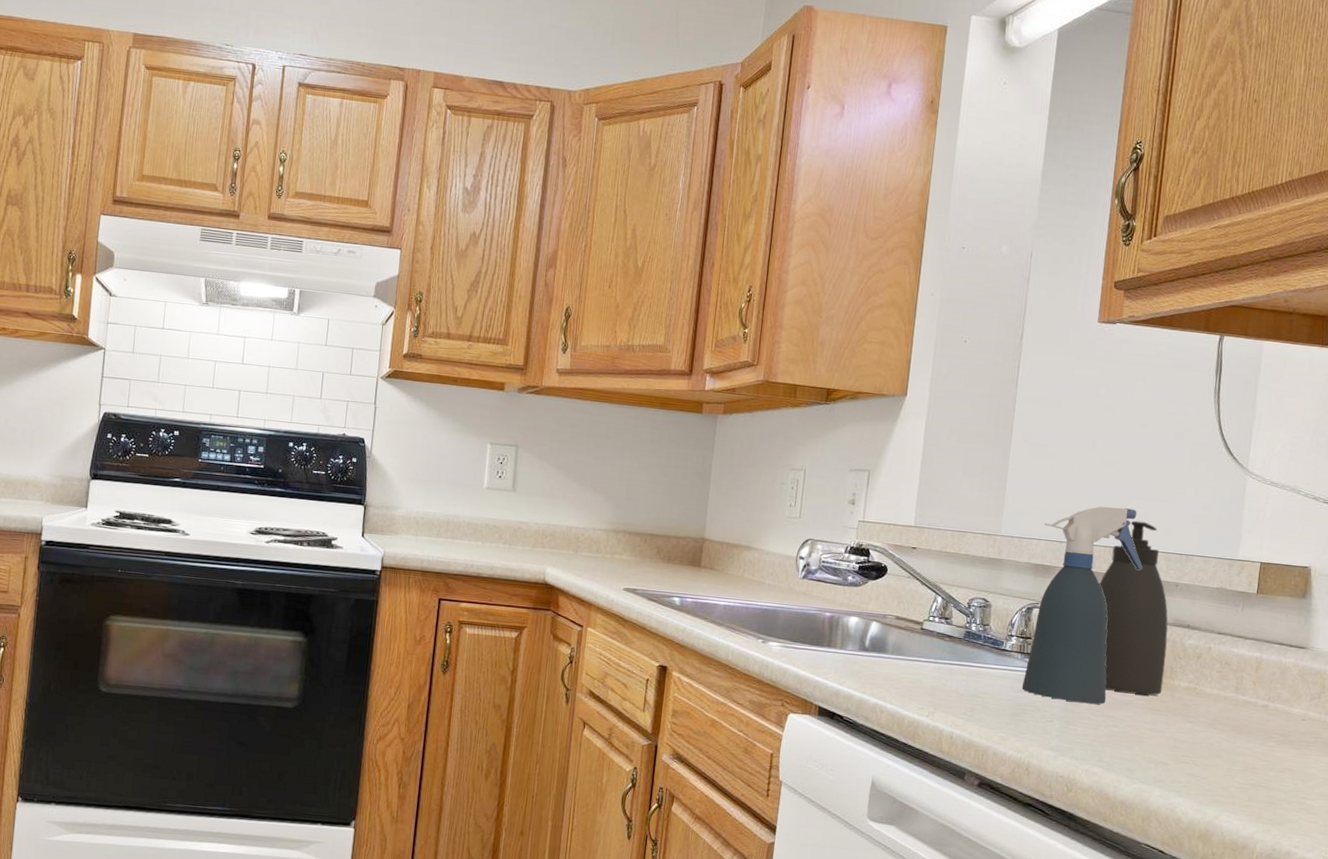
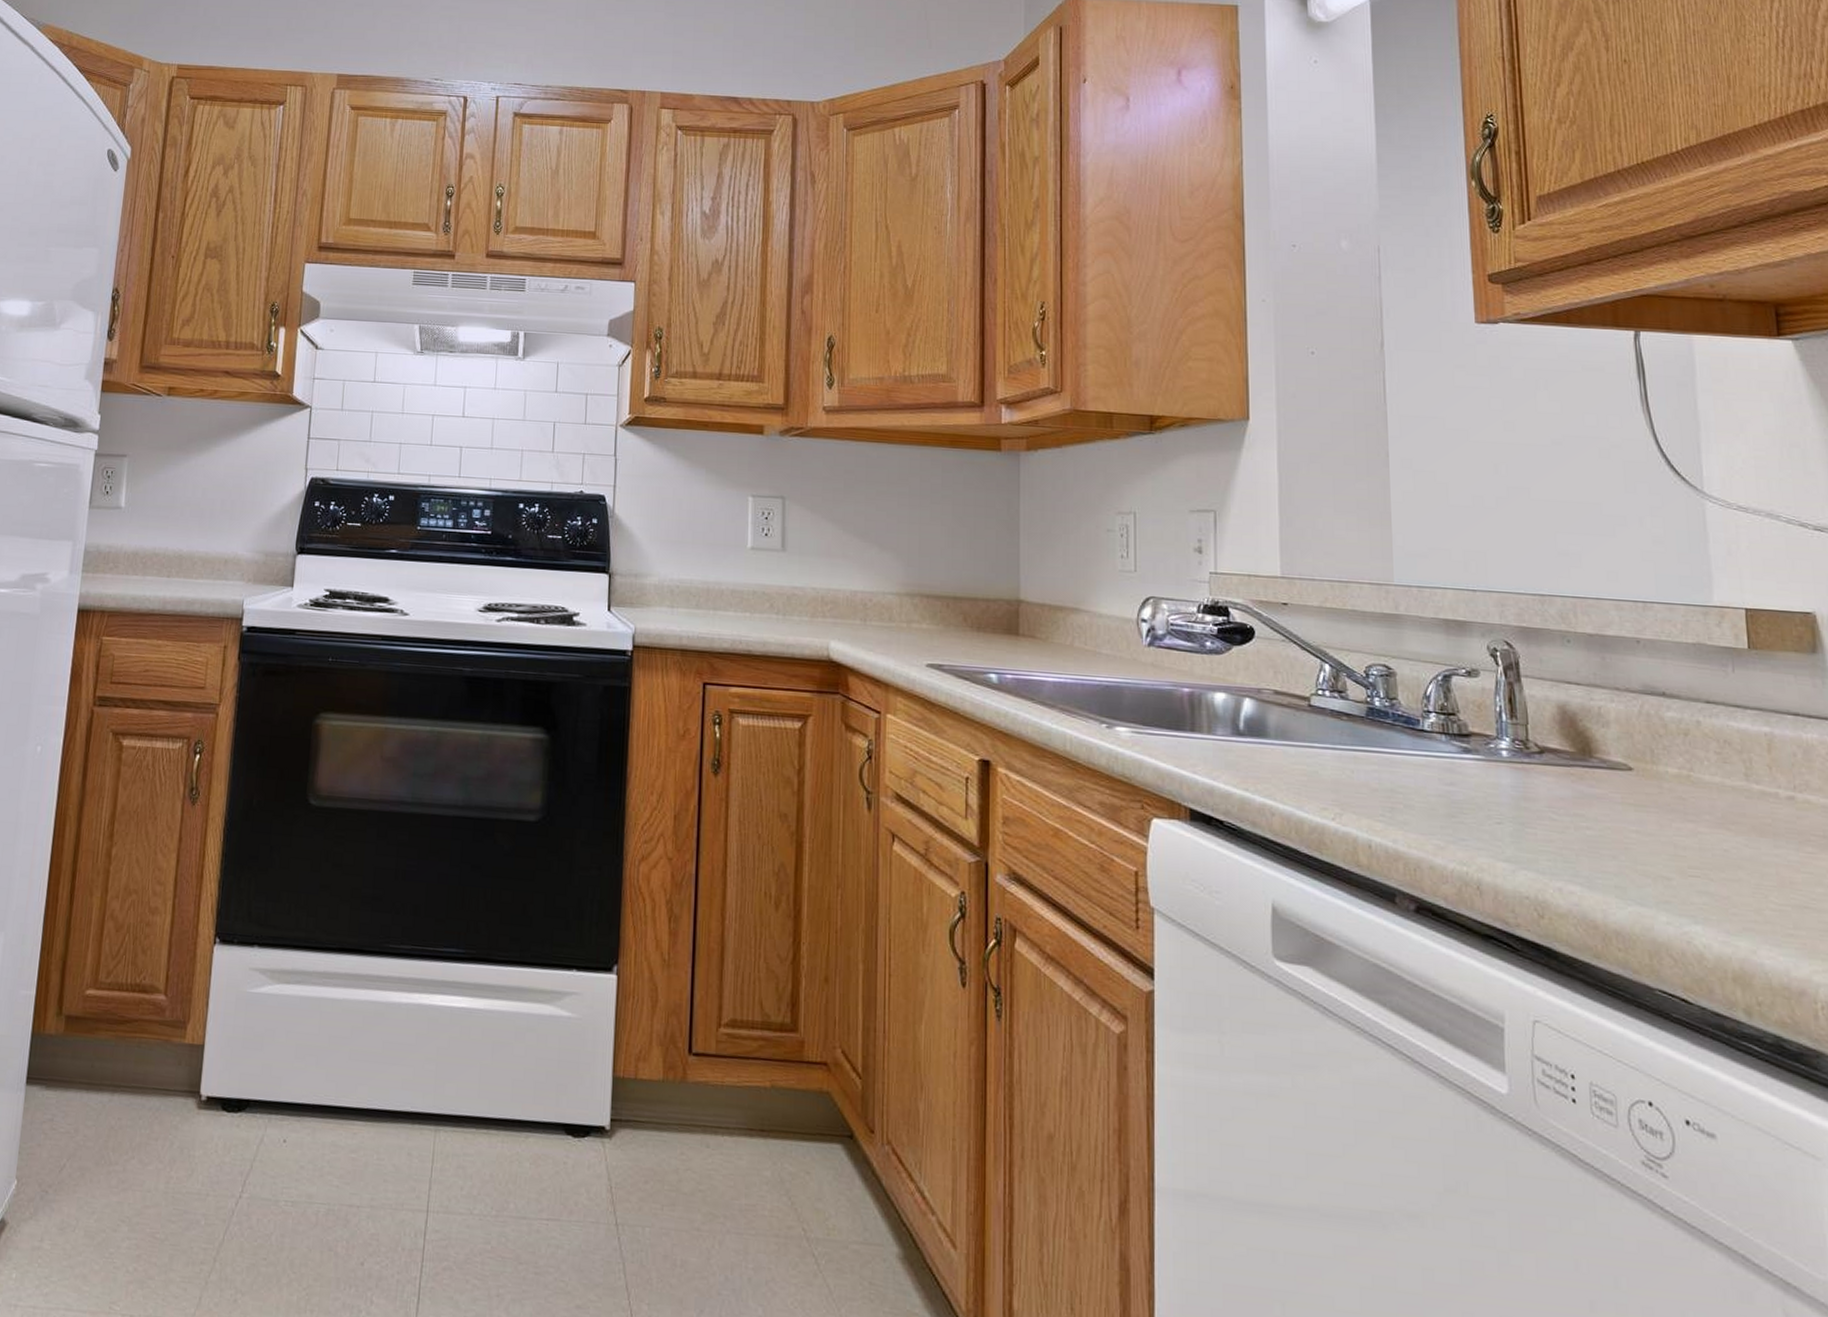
spray bottle: present [1021,506,1142,704] -> none [1449,544,1587,800]
soap dispenser: present [1099,520,1168,695] -> none [1533,560,1644,786]

